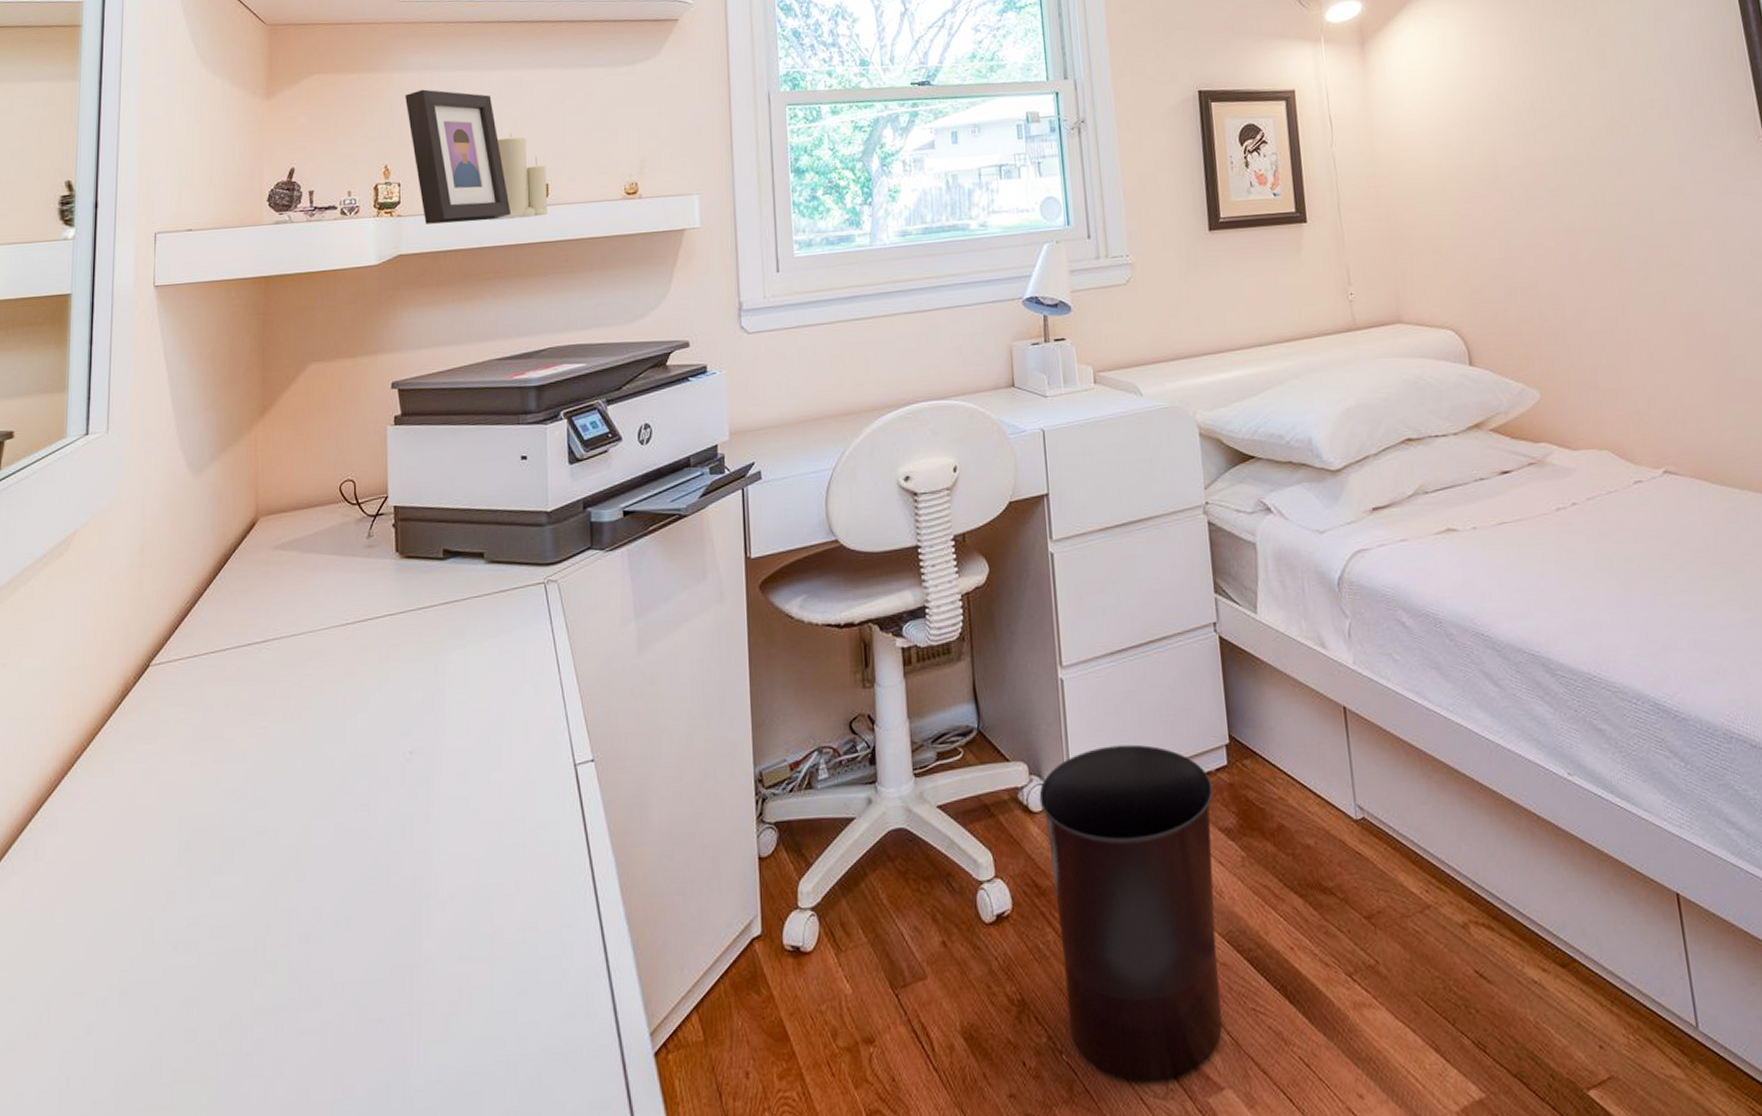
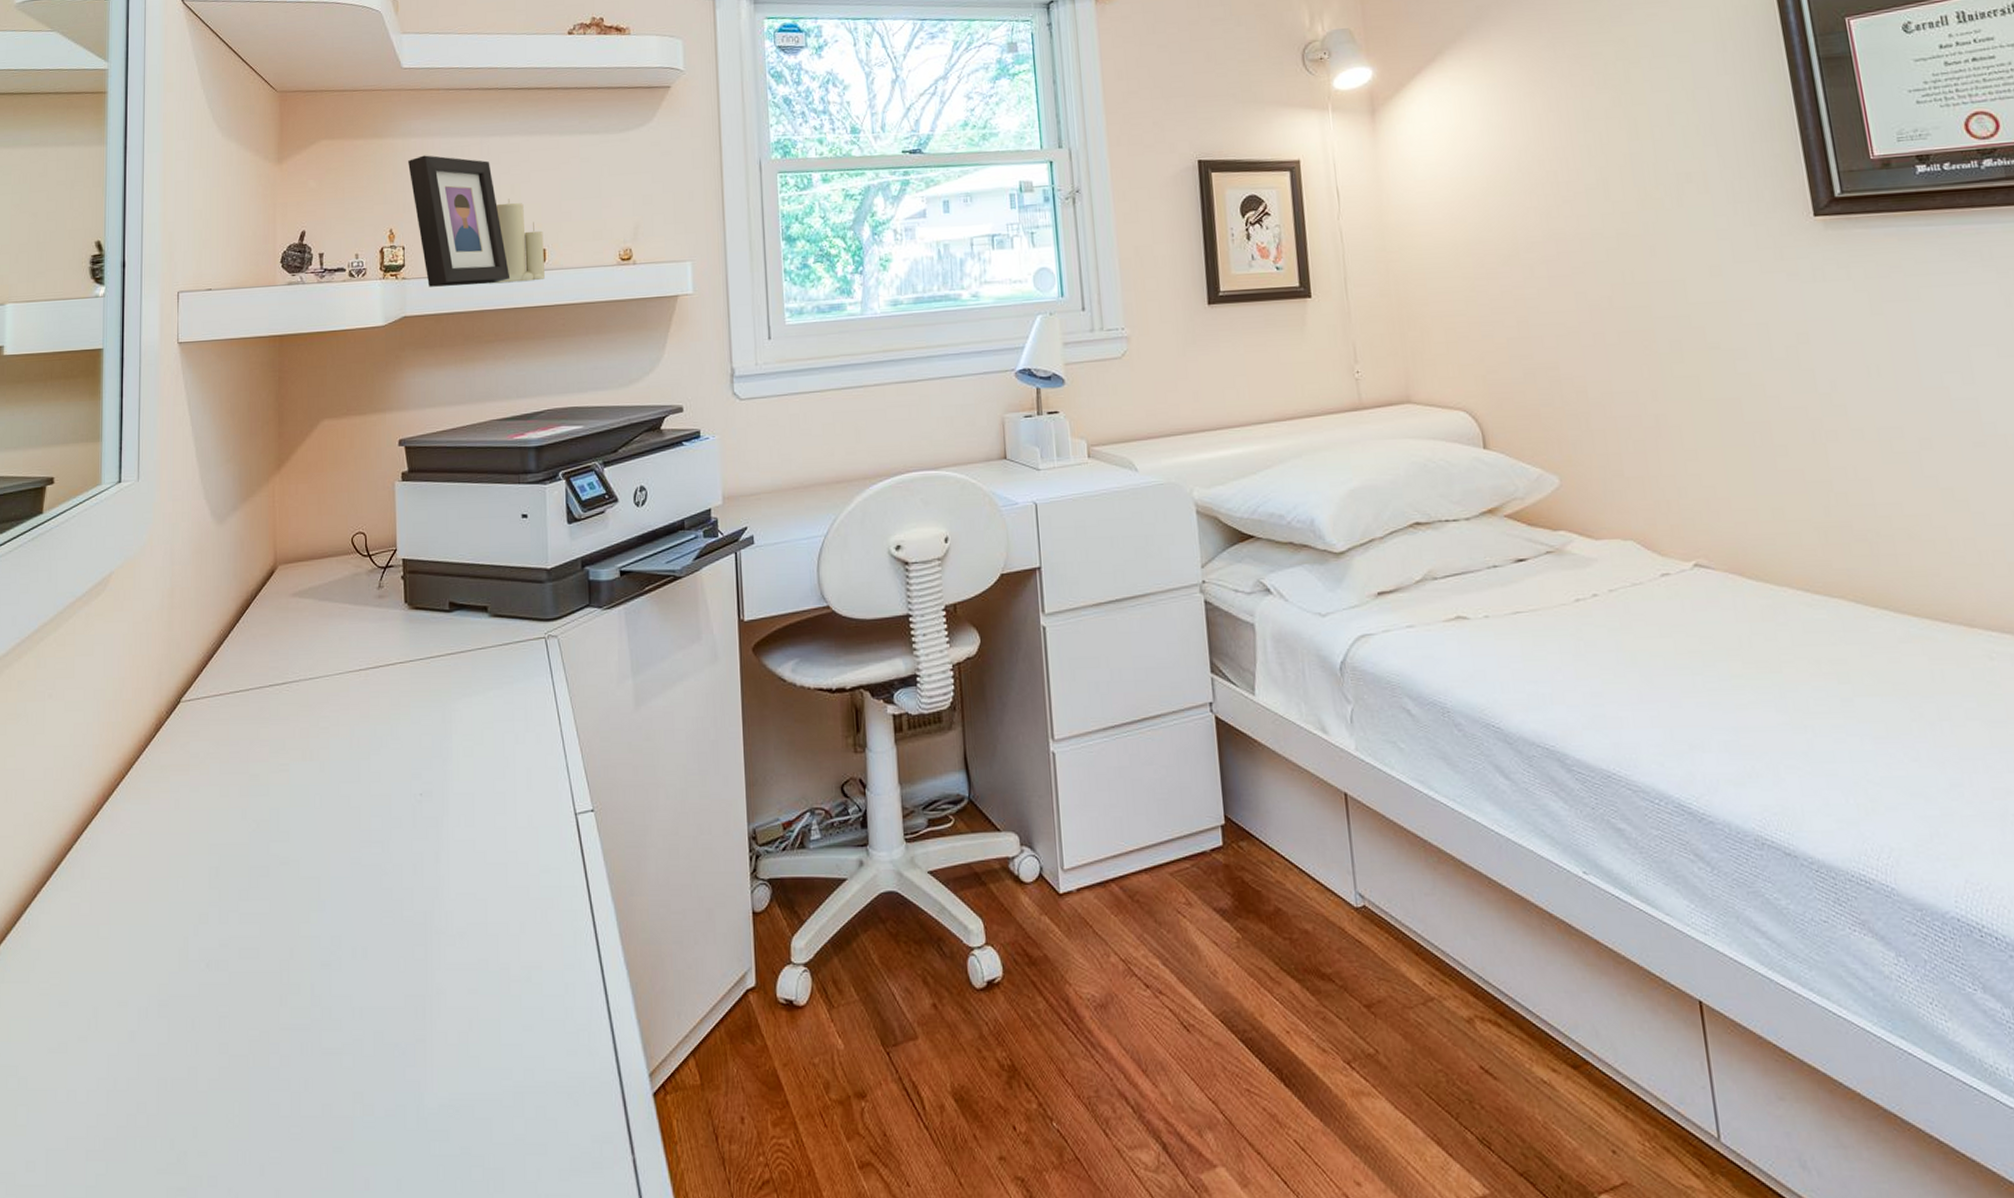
waste bin: present [1039,744,1223,1082] -> none [1030,821,1216,1155]

